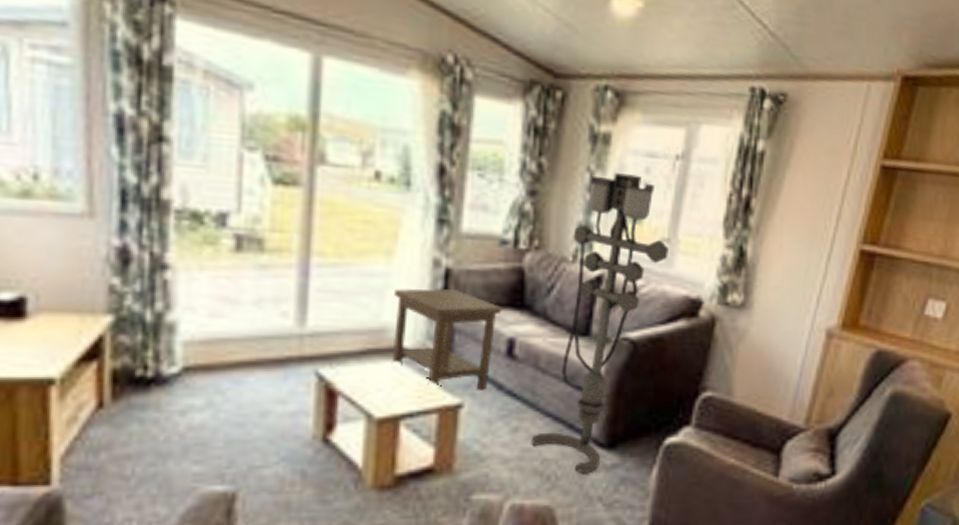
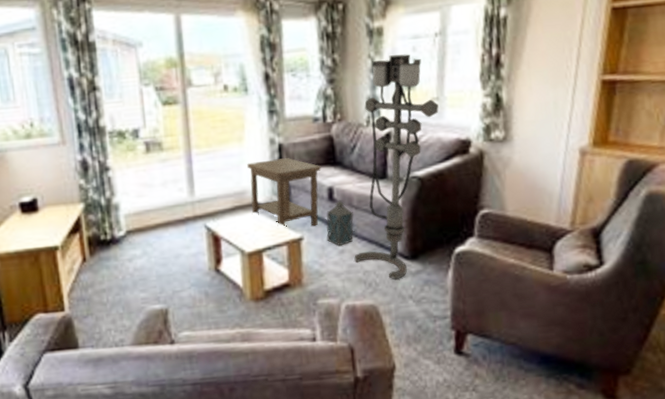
lantern: none [496,358,538,422] -> present [326,200,354,246]

